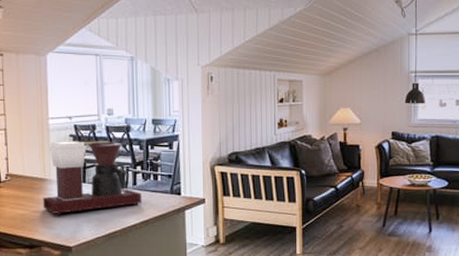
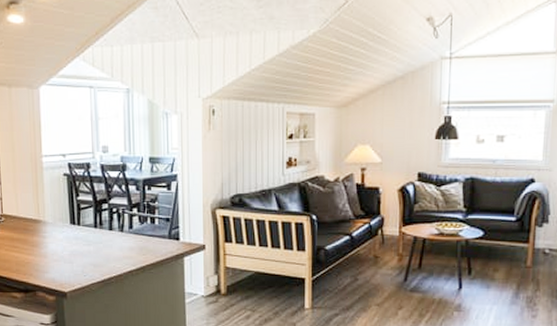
coffee maker: present [43,141,142,215] -> none [37,180,139,259]

